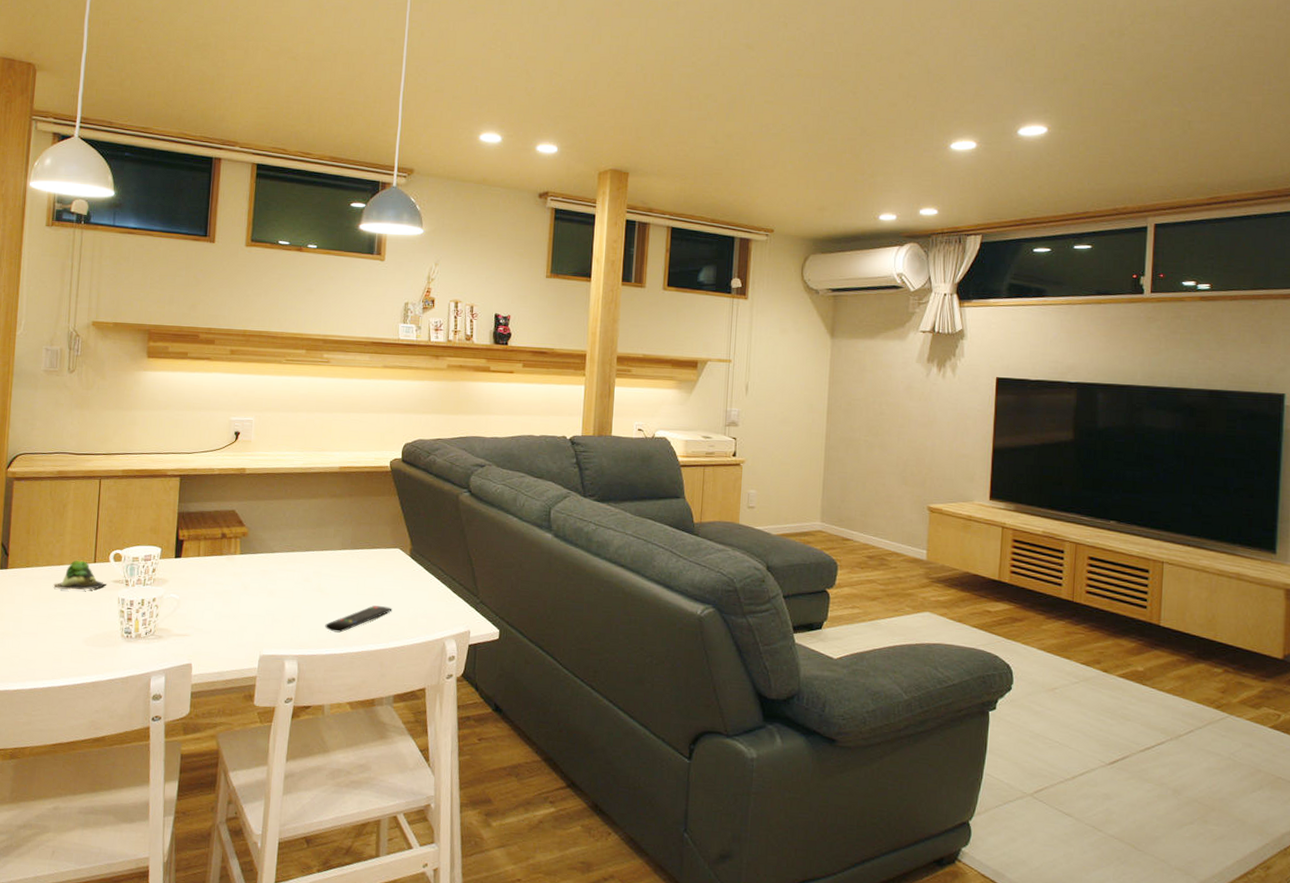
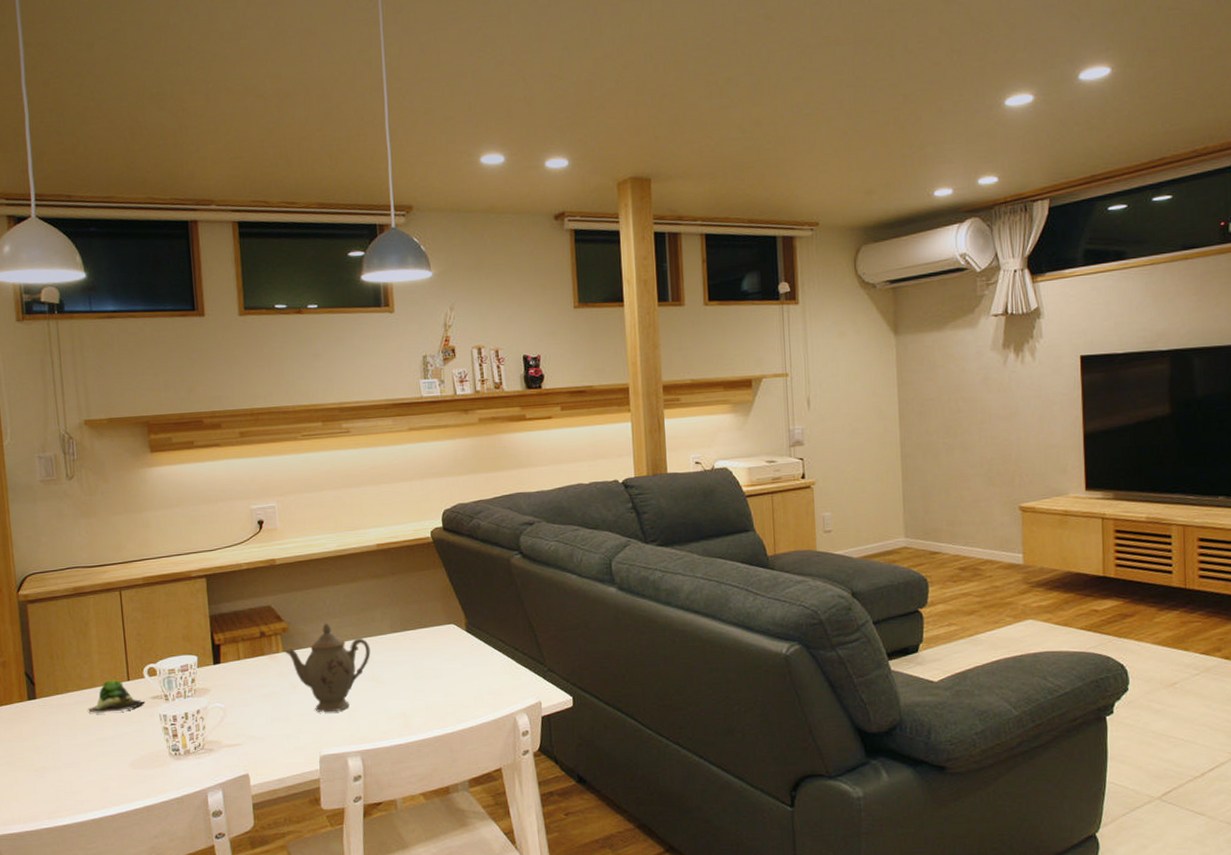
teapot: none [241,532,320,616] -> present [284,623,371,713]
remote control: present [325,605,392,633] -> none [385,687,455,722]

